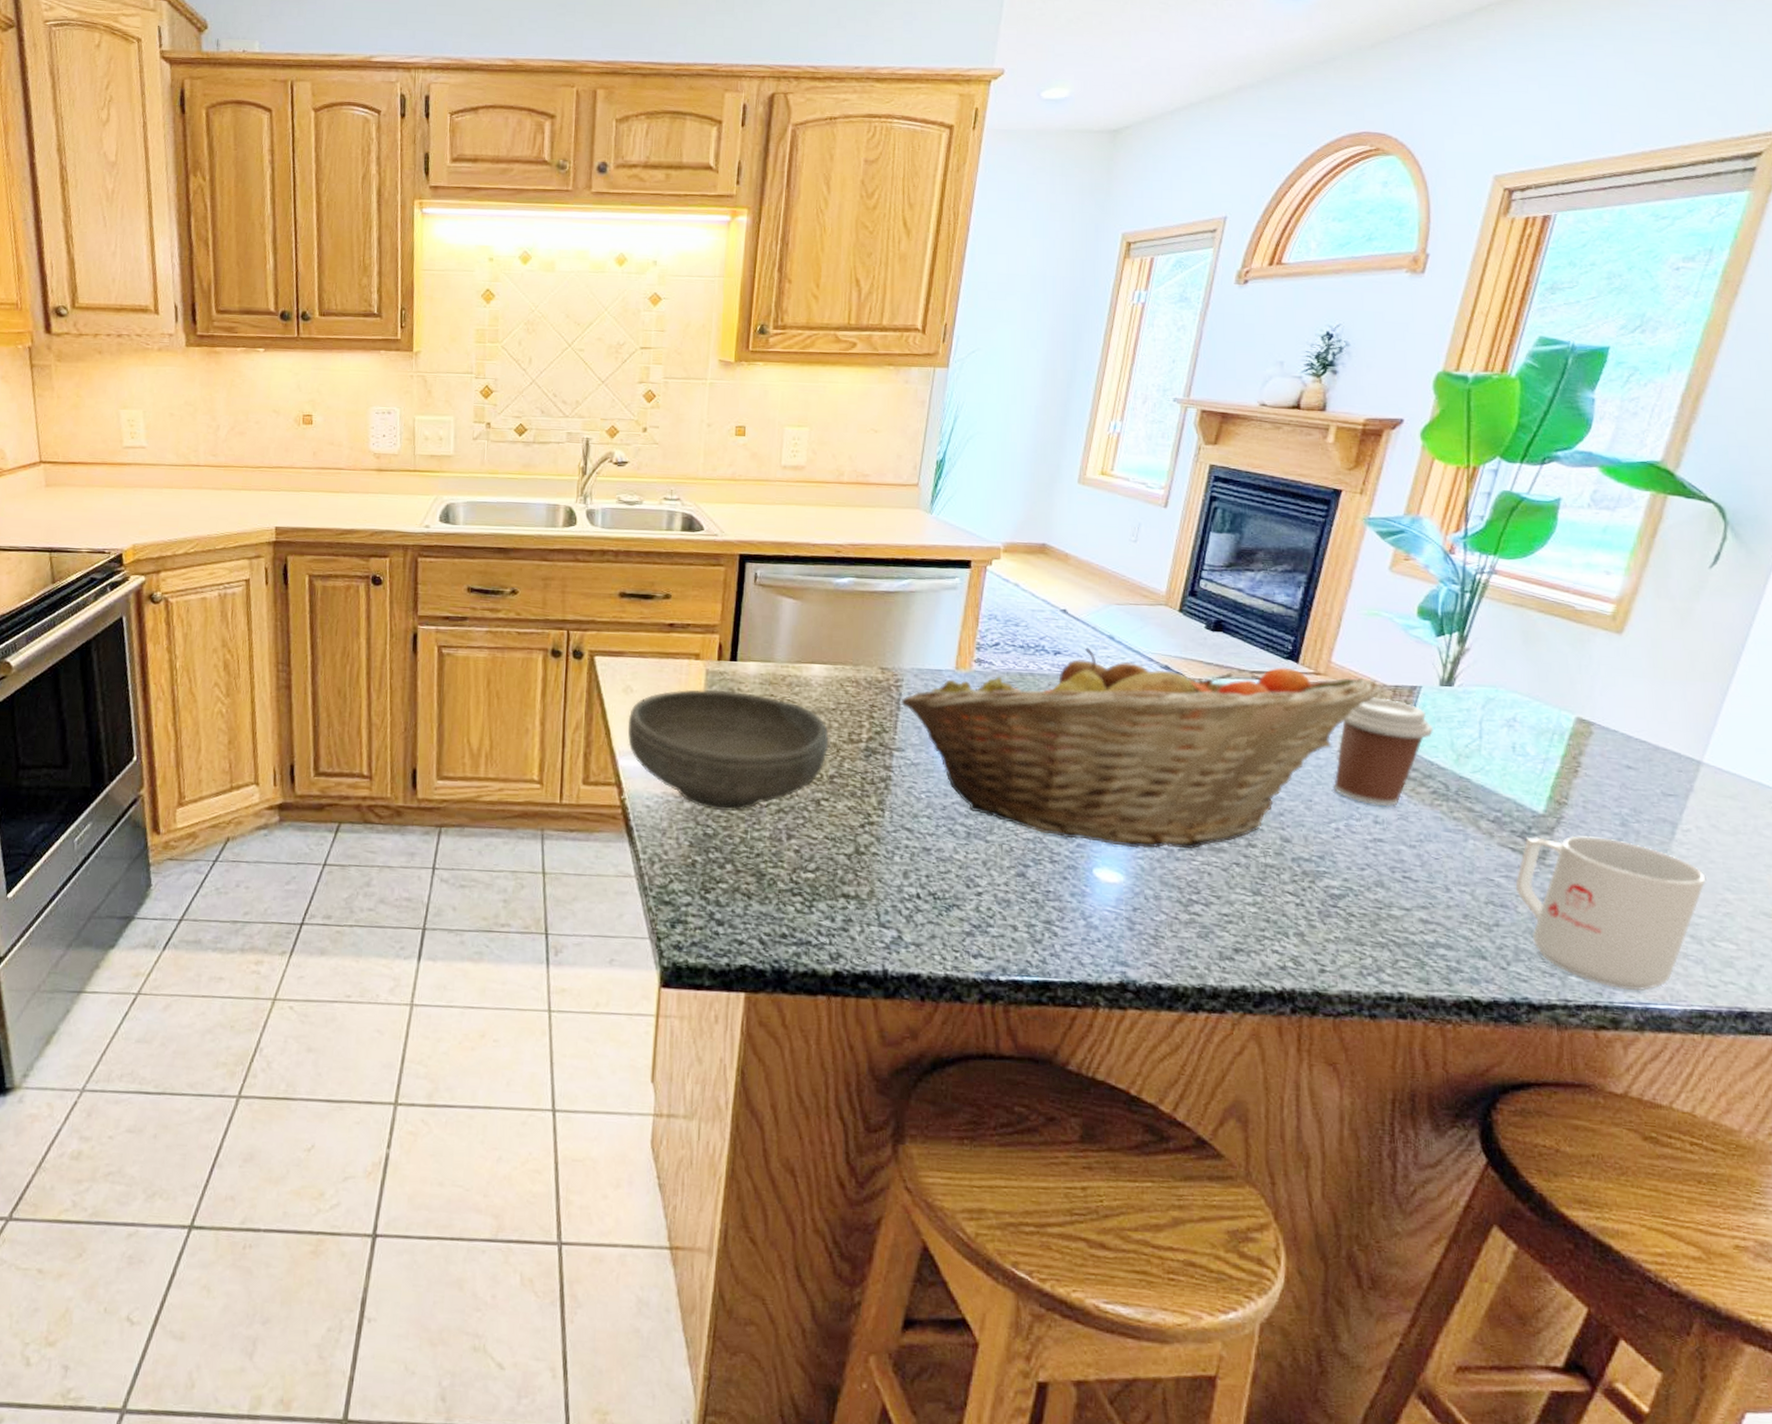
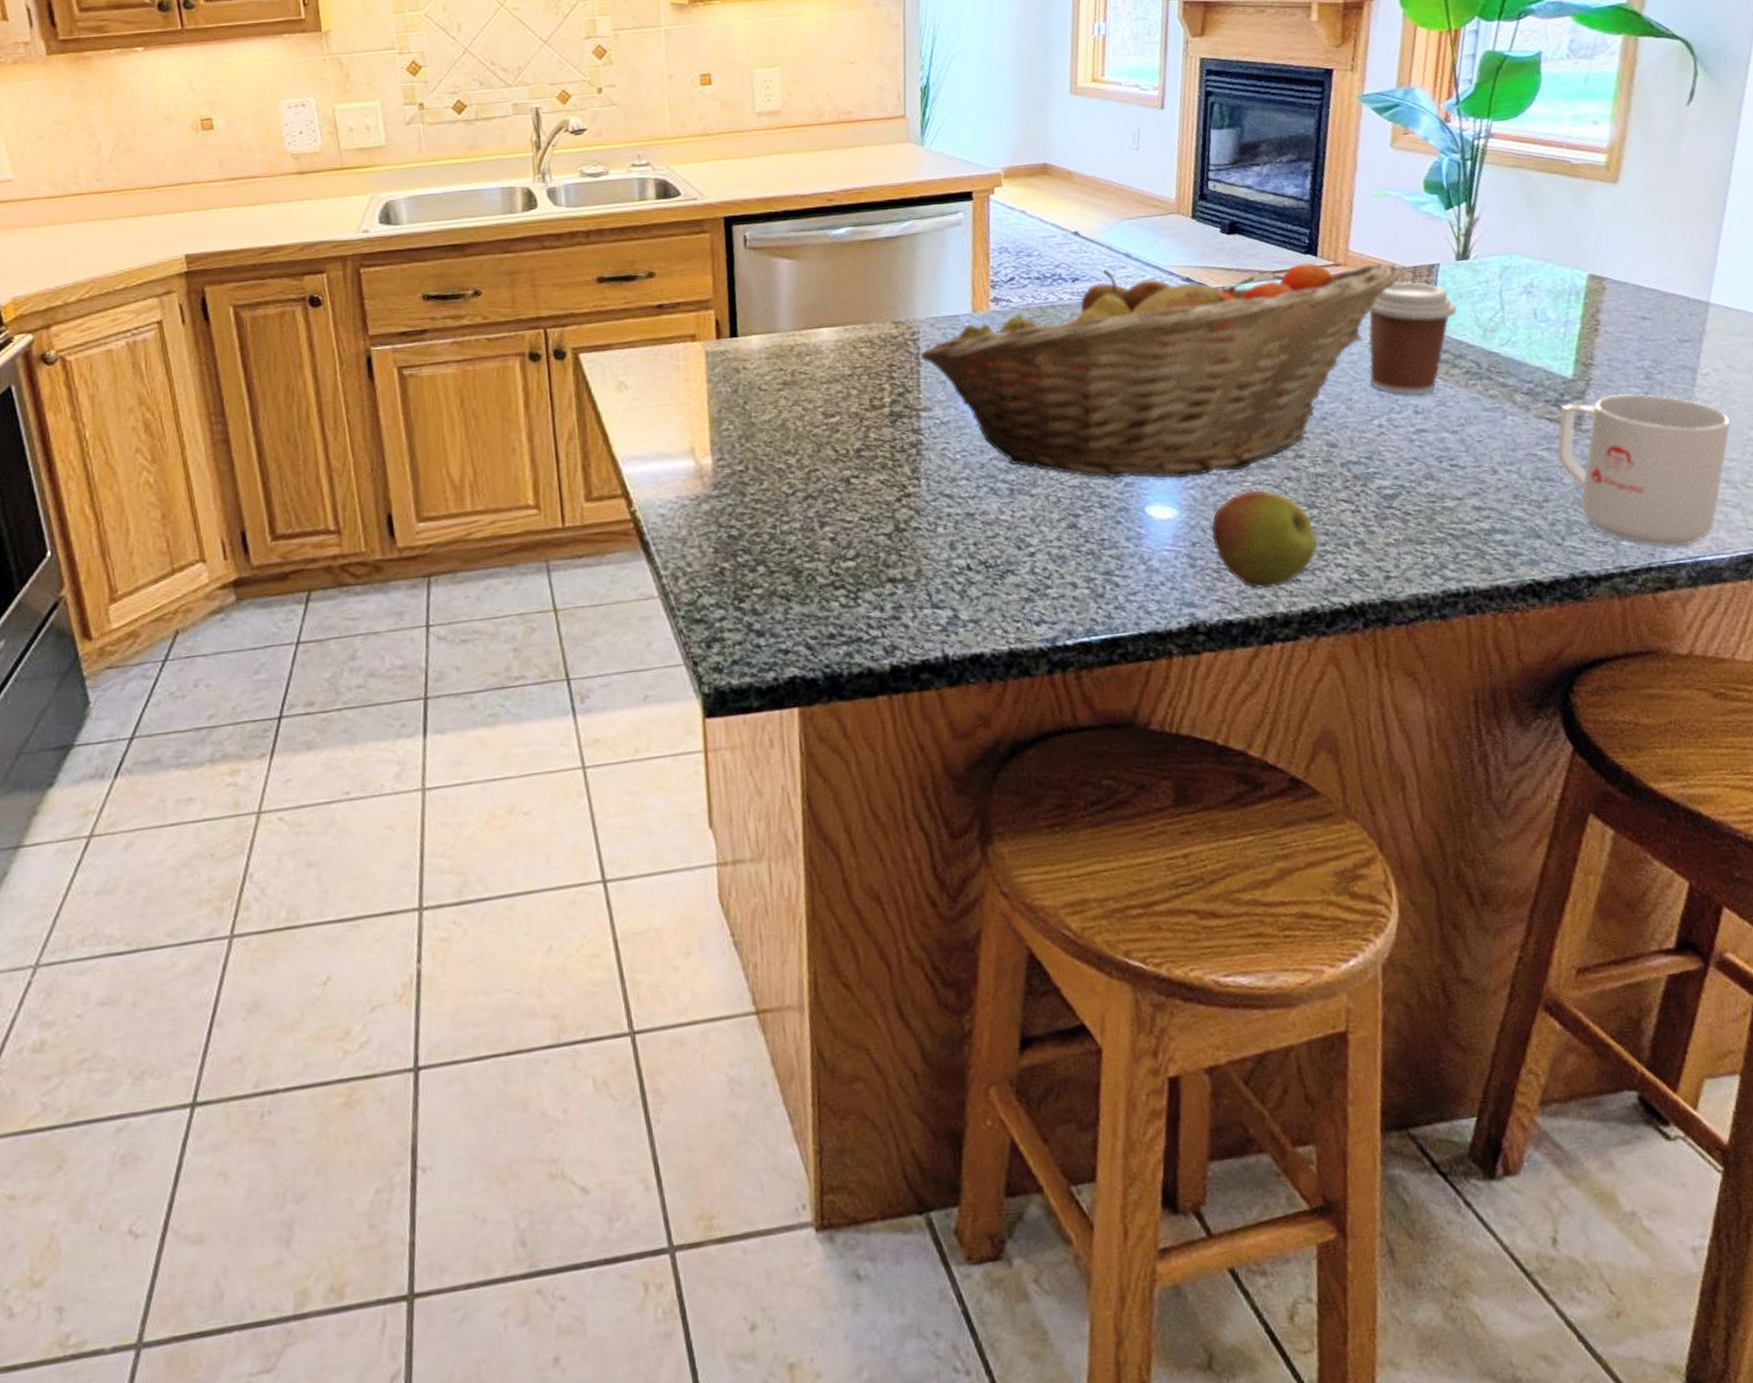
bowl: present [627,689,829,812] -> none [626,370,851,508]
apple: none [1154,870,1256,962] -> present [1212,491,1317,589]

